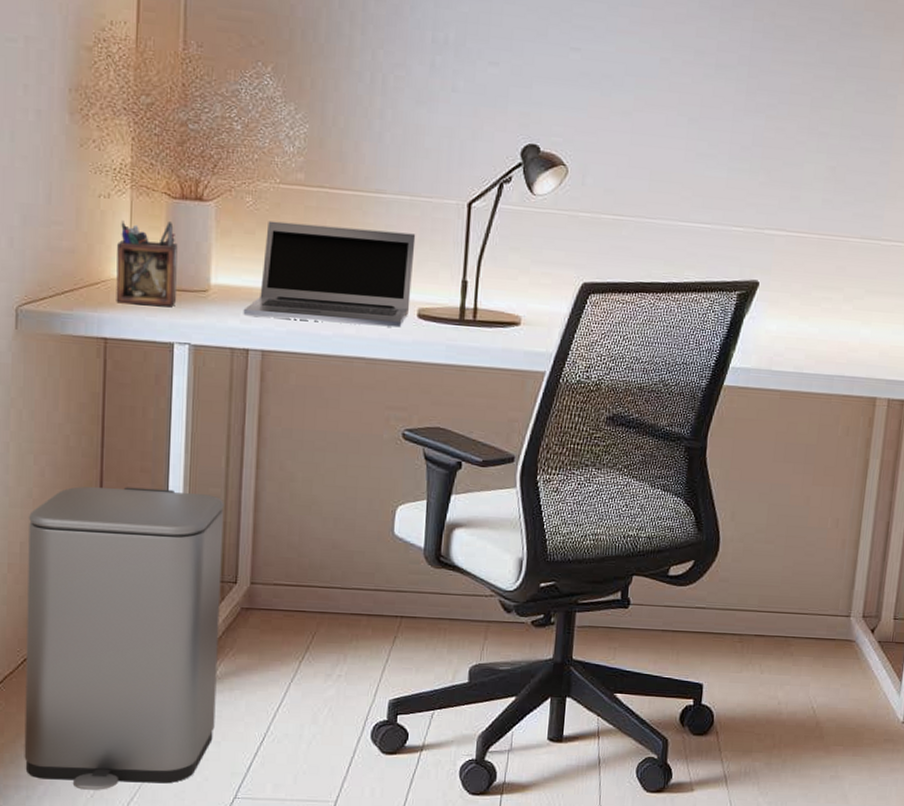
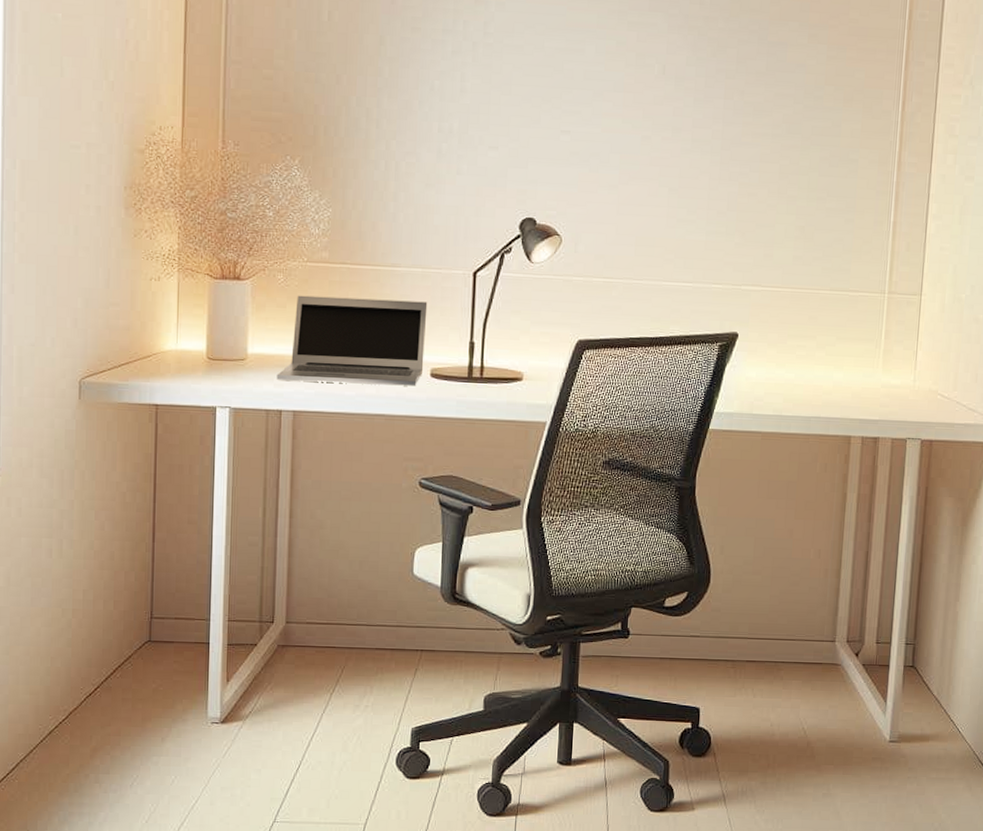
pedal bin: present [24,486,224,790] -> none [87,537,262,816]
desk organizer: present [116,220,178,306] -> none [165,299,219,374]

